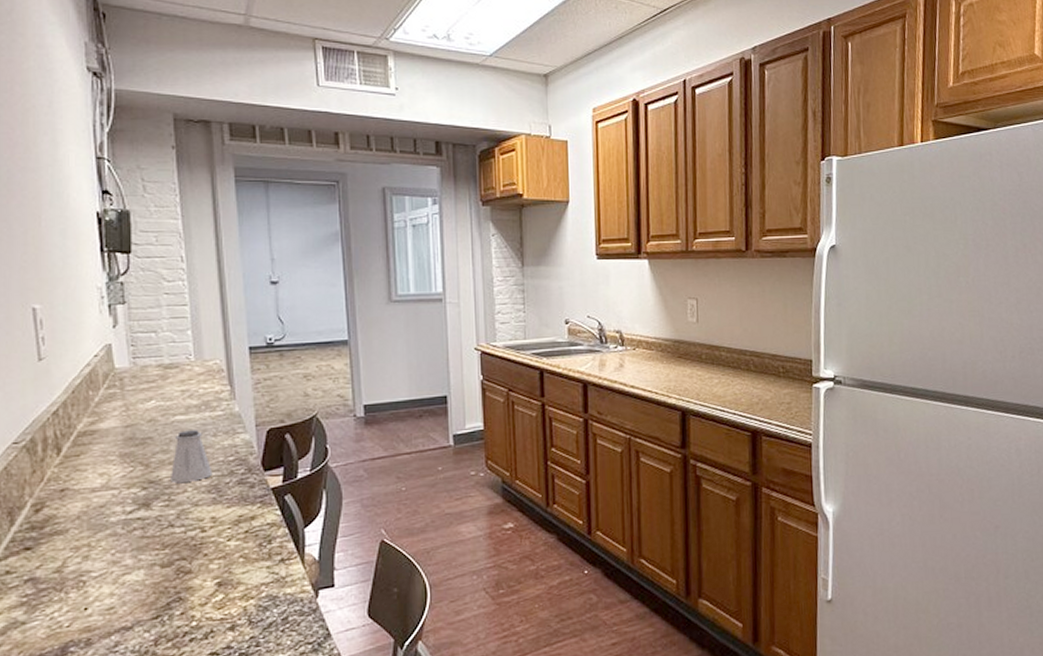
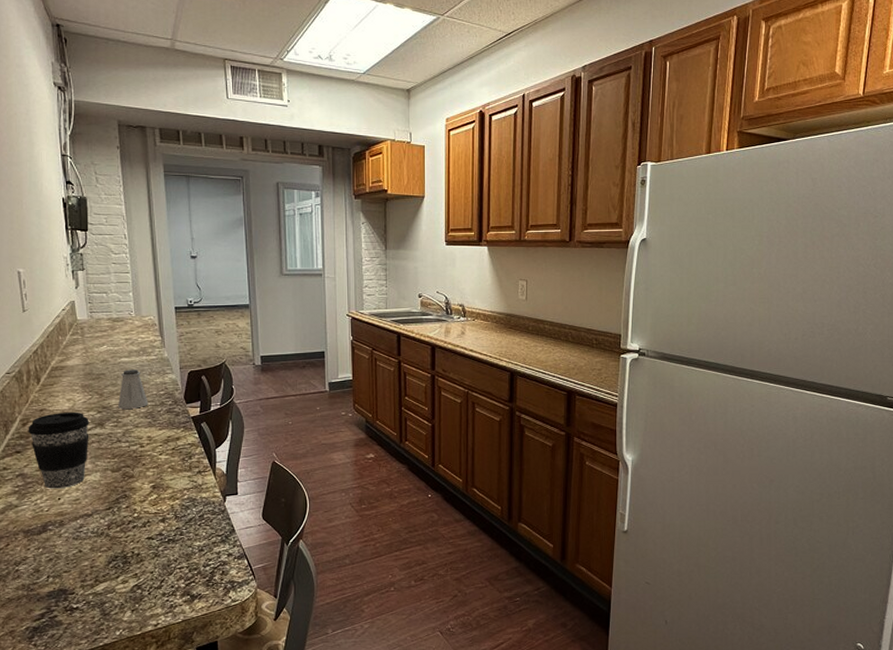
coffee cup: none [42,489,130,596] -> present [28,412,89,489]

